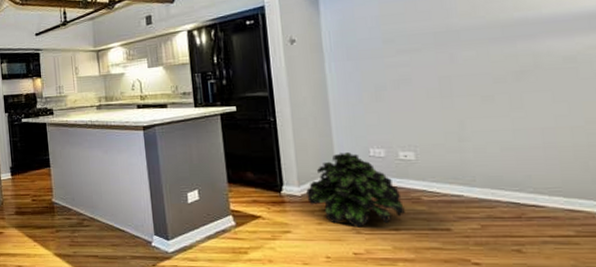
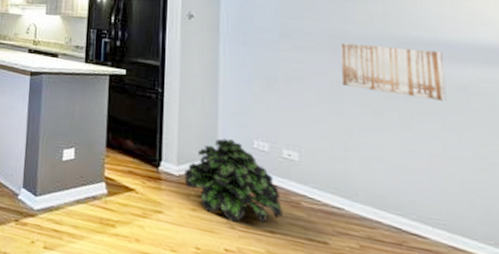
wall art: none [445,27,555,80] -> present [341,42,446,101]

